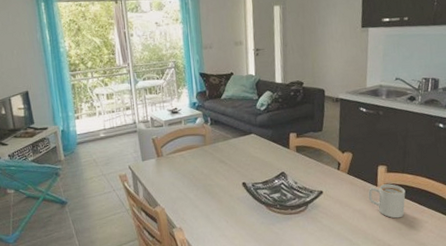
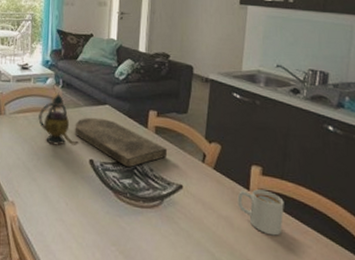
teapot: none [193,130,232,176] -> present [38,92,79,146]
cutting board: none [226,146,308,184] -> present [74,117,168,168]

